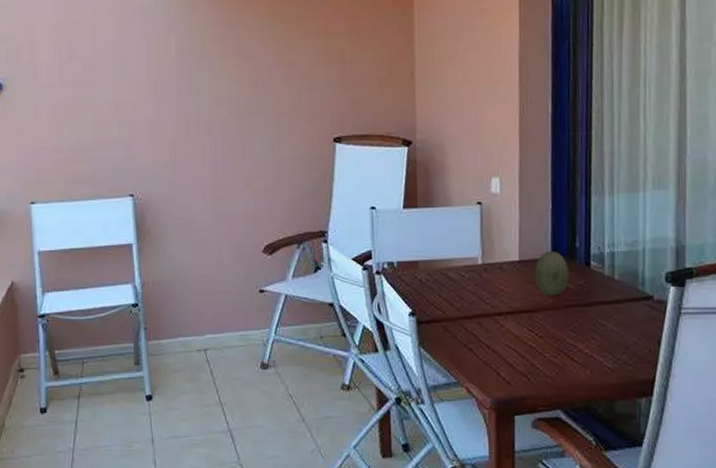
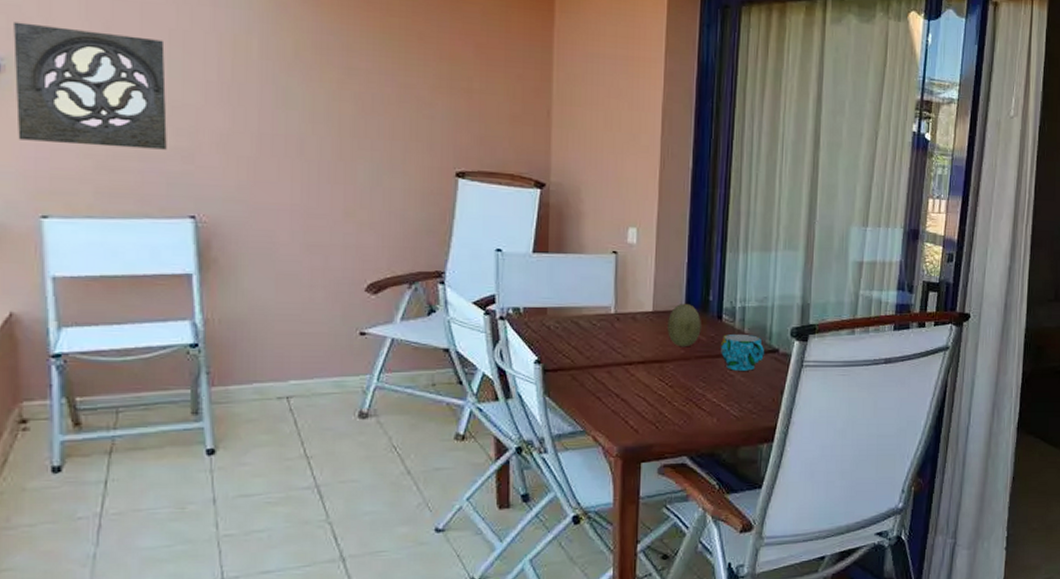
wall ornament: none [11,49,112,143] -> present [13,22,167,150]
cup: none [590,281,637,320] -> present [721,335,764,371]

